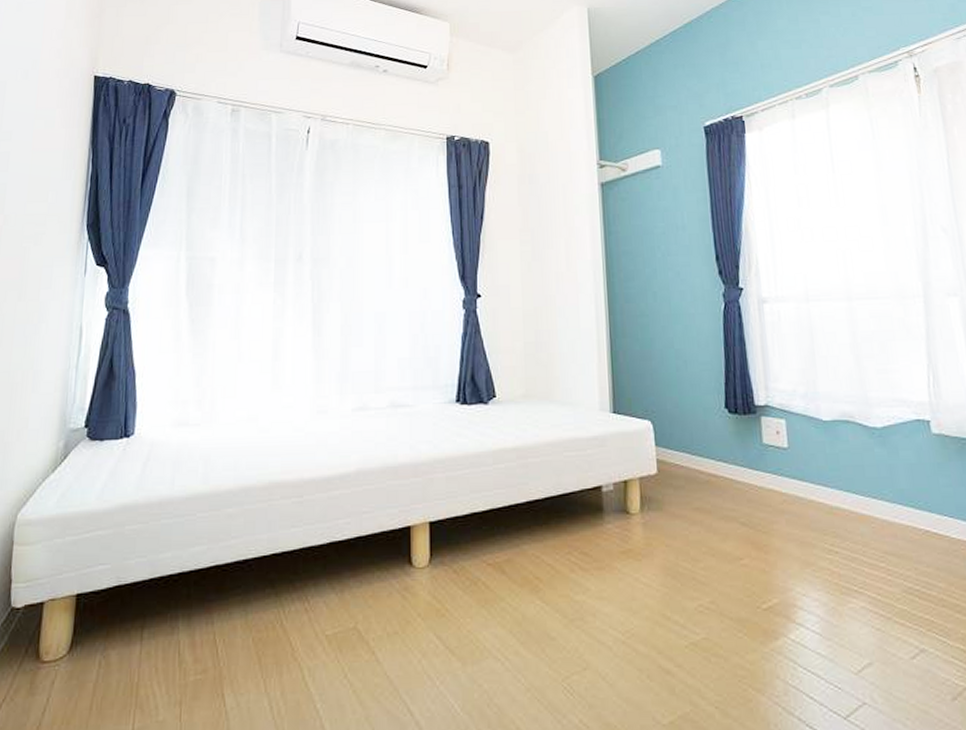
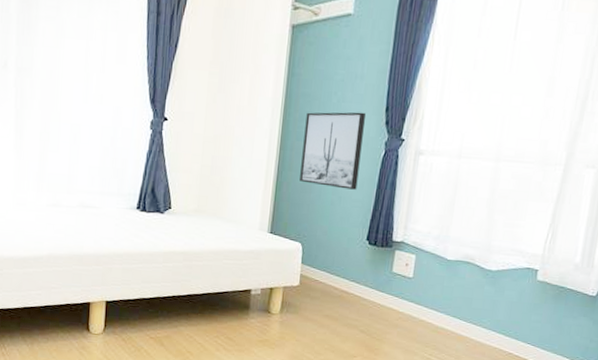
wall art: none [631,264,702,351] -> present [299,112,366,190]

